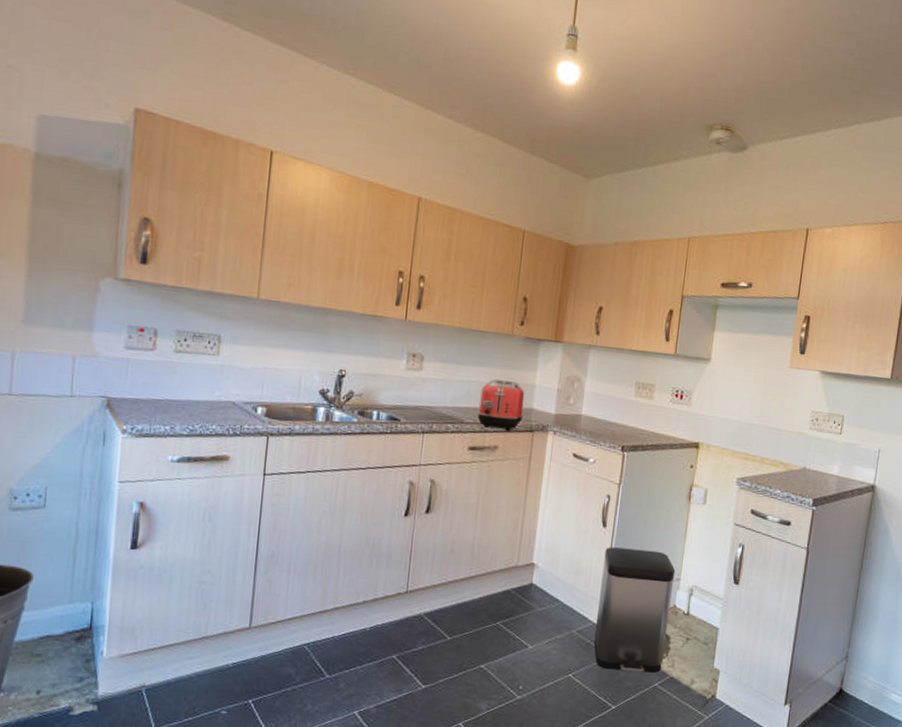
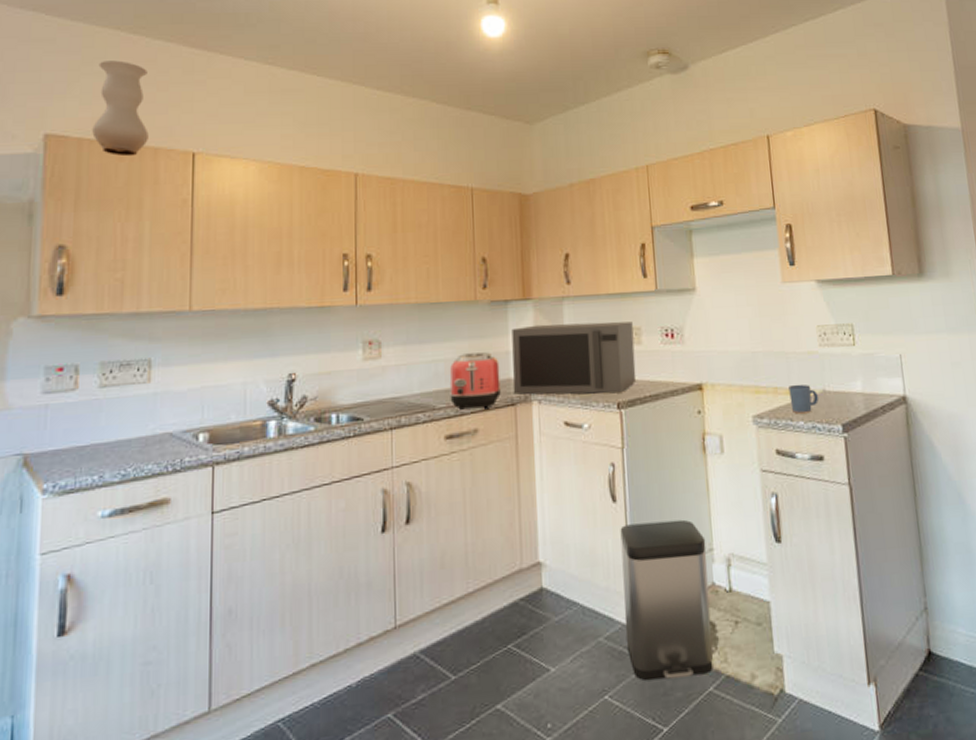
vase: none [179,43,234,145] -> present [92,60,149,157]
microwave: none [533,365,649,438] -> present [512,321,637,395]
mug: none [772,458,798,485] -> present [789,384,819,414]

